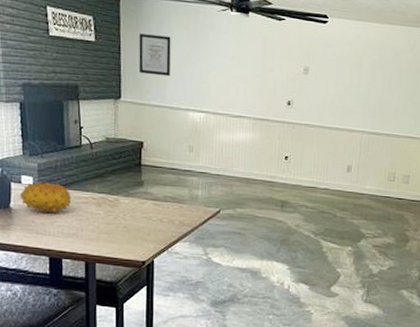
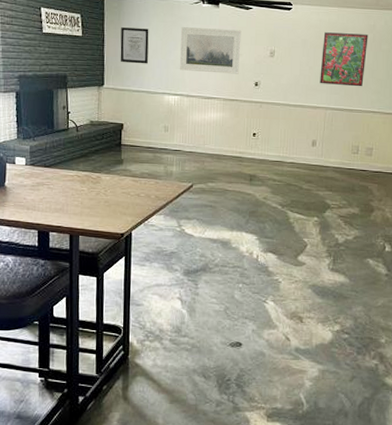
fruit: present [20,181,71,213] -> none [14,161,58,191]
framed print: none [206,36,273,92] -> present [180,27,242,74]
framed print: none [356,49,408,111] -> present [320,32,369,87]

